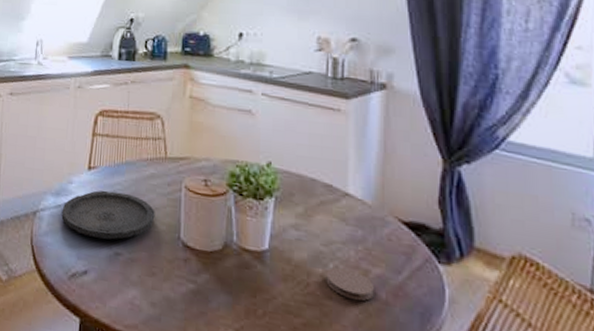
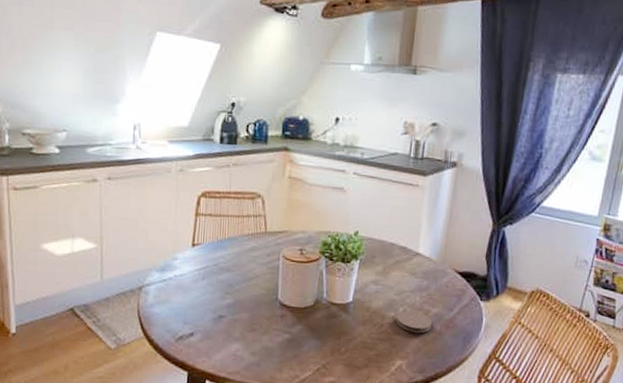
plate: present [61,190,155,240] -> none [167,264,256,306]

